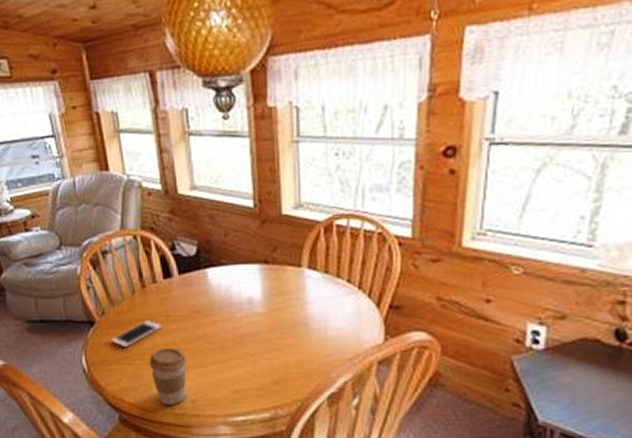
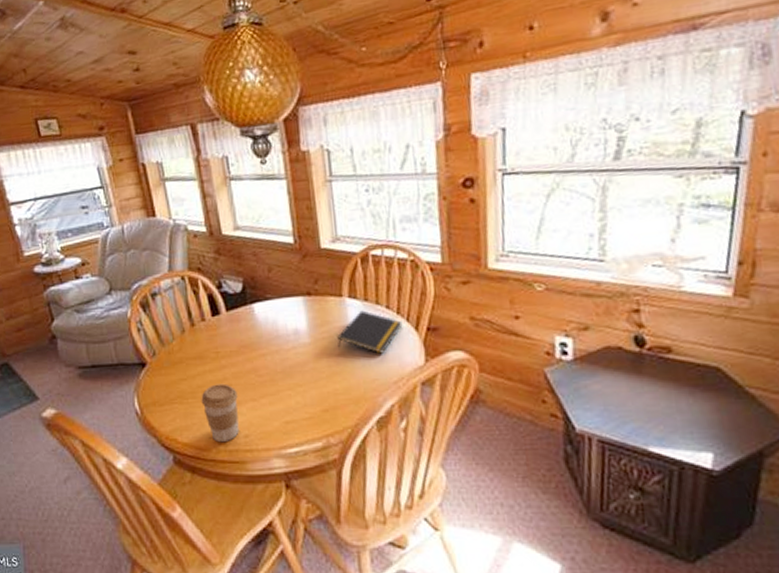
cell phone: present [110,321,162,348] -> none [162,358,212,387]
notepad: none [293,283,363,329] -> present [337,310,403,354]

